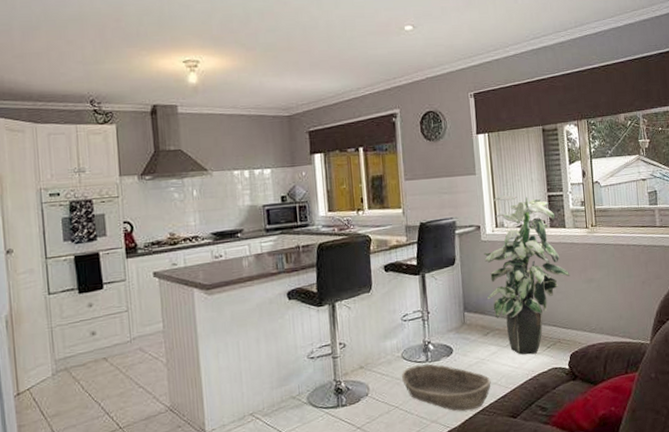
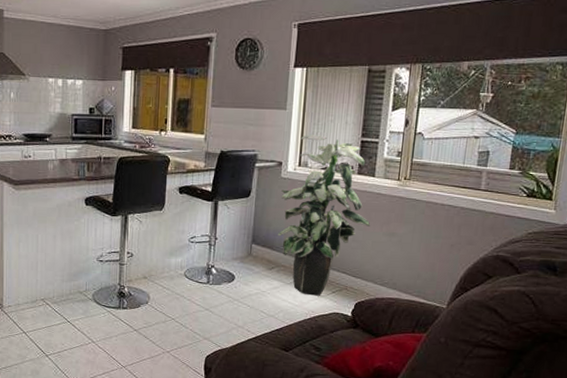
basket: present [402,364,491,412] -> none [182,285,268,336]

